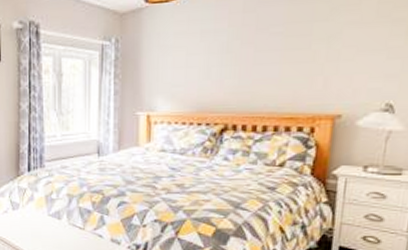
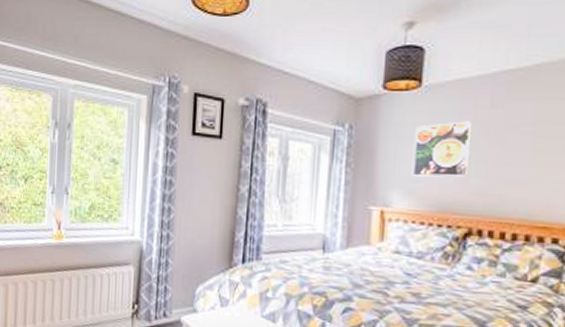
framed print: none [173,26,228,82] -> present [411,121,473,177]

